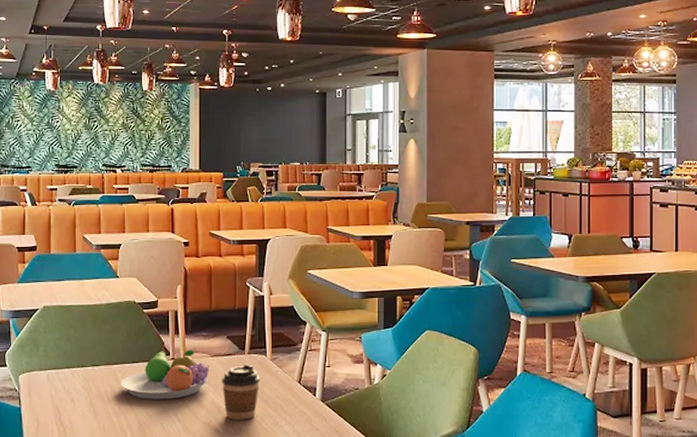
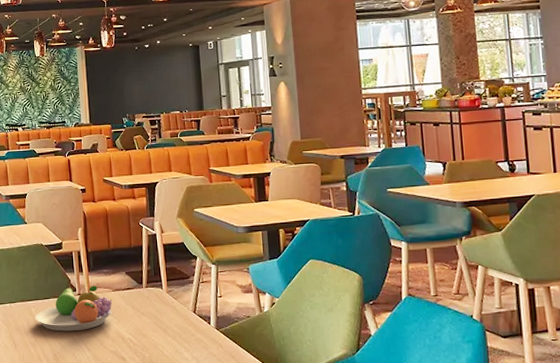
coffee cup: present [222,363,261,420] -> none [124,296,159,348]

